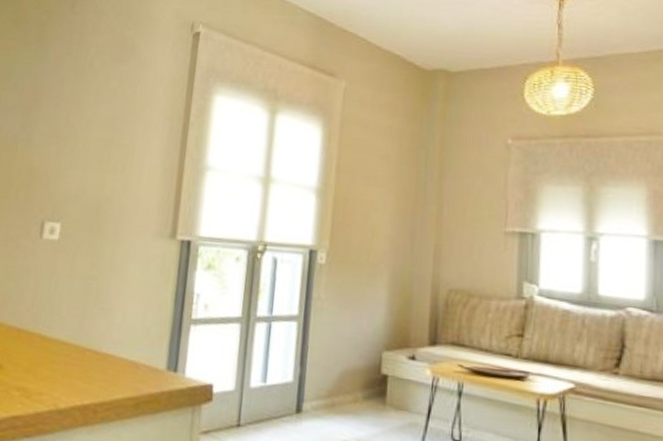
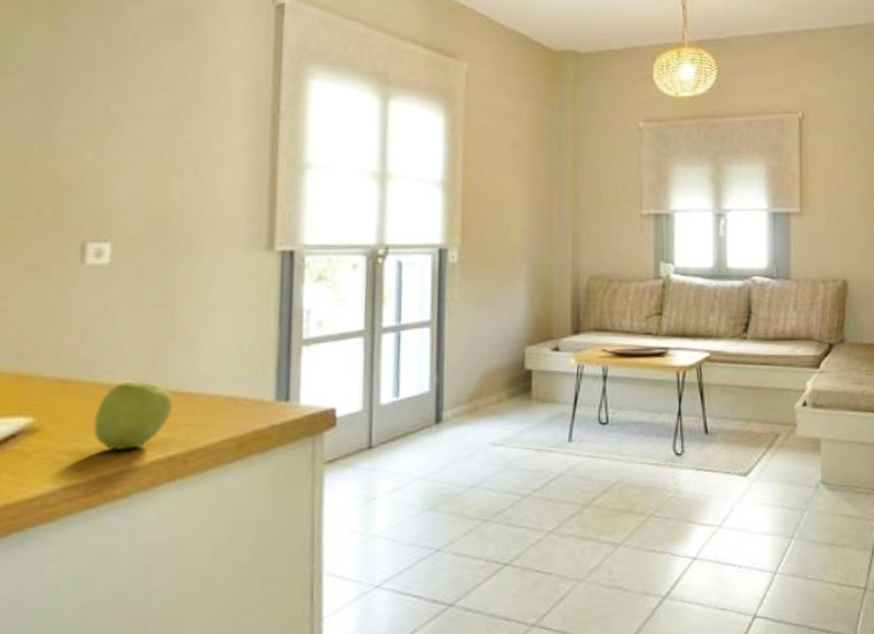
apple: none [35,337,92,394] -> present [93,382,173,450]

